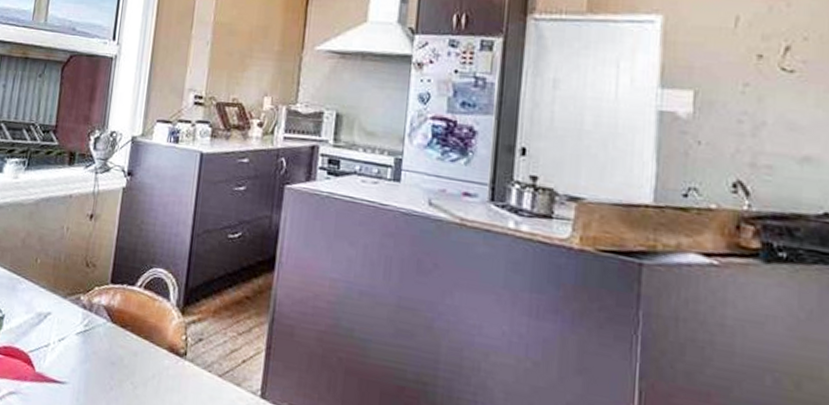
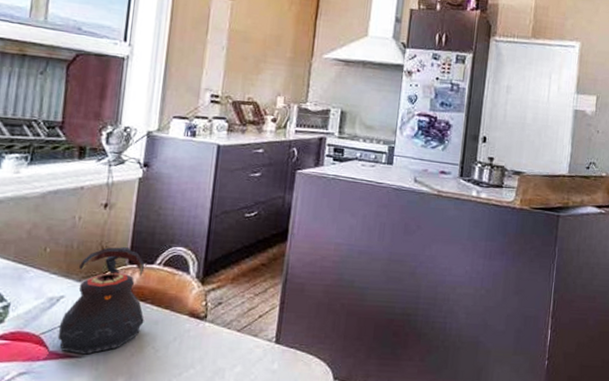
teapot: none [43,263,126,382] -> present [57,247,144,355]

